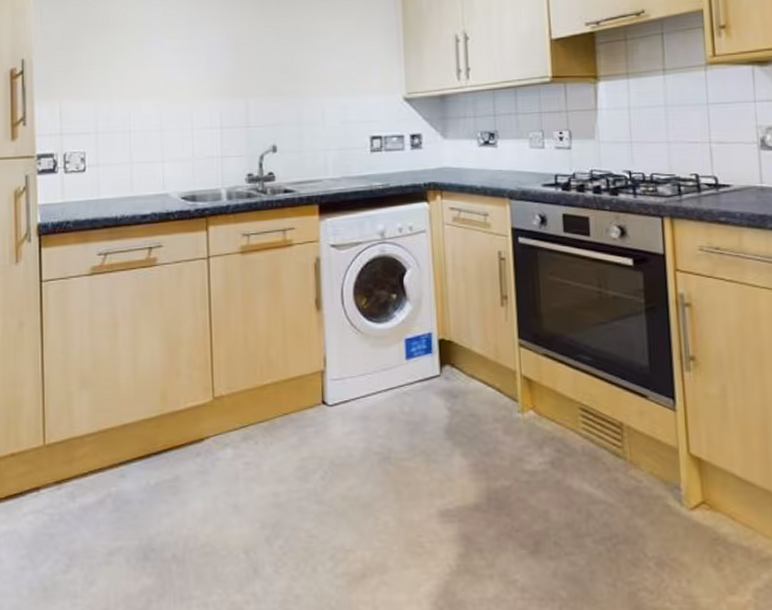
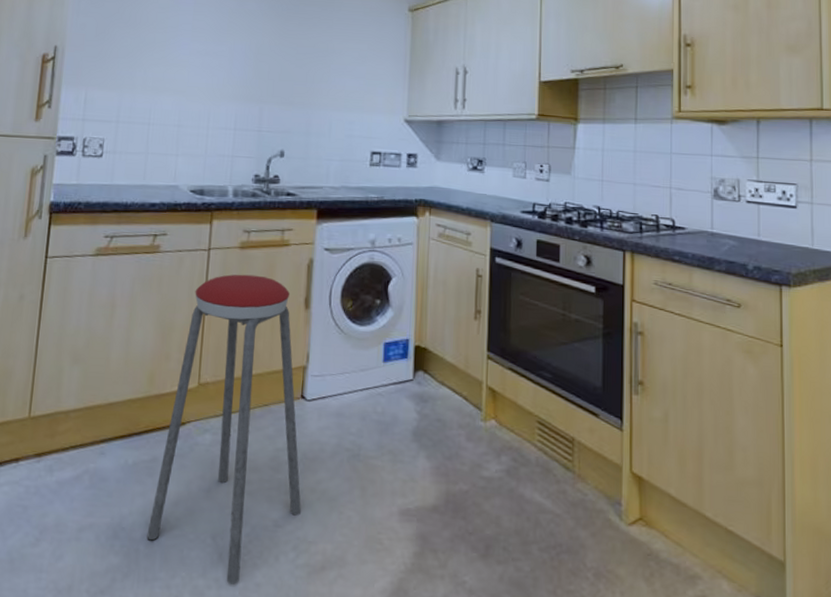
music stool: none [178,280,335,598] -> present [147,274,302,585]

